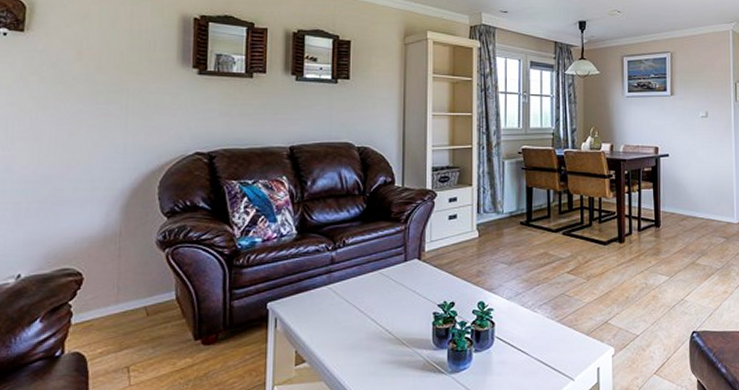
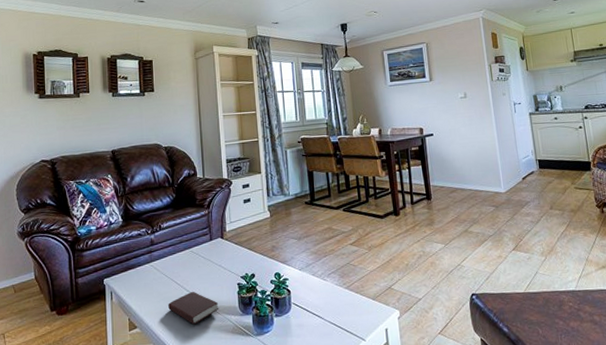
book: none [347,320,409,359] -> present [168,291,219,325]

